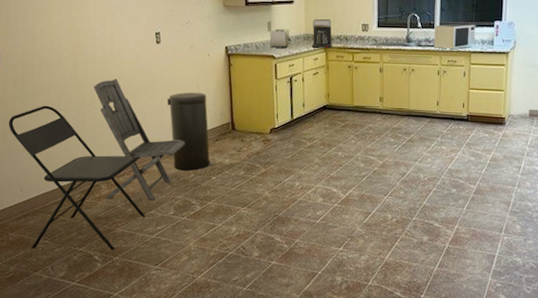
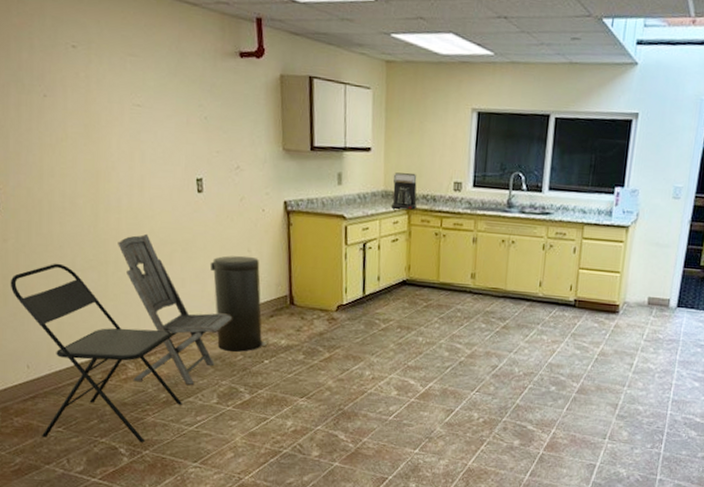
toaster: present [269,28,291,49] -> none [339,182,365,208]
microwave: present [433,23,476,50] -> none [539,187,593,220]

